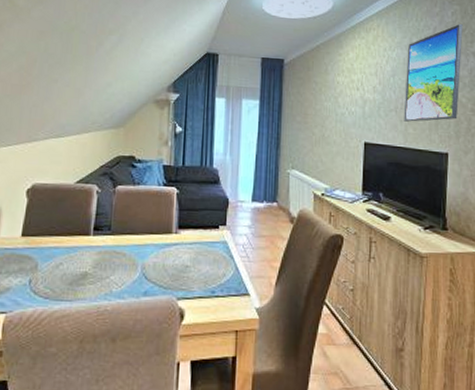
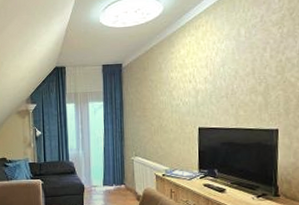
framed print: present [404,24,463,122] -> none [234,9,291,105]

